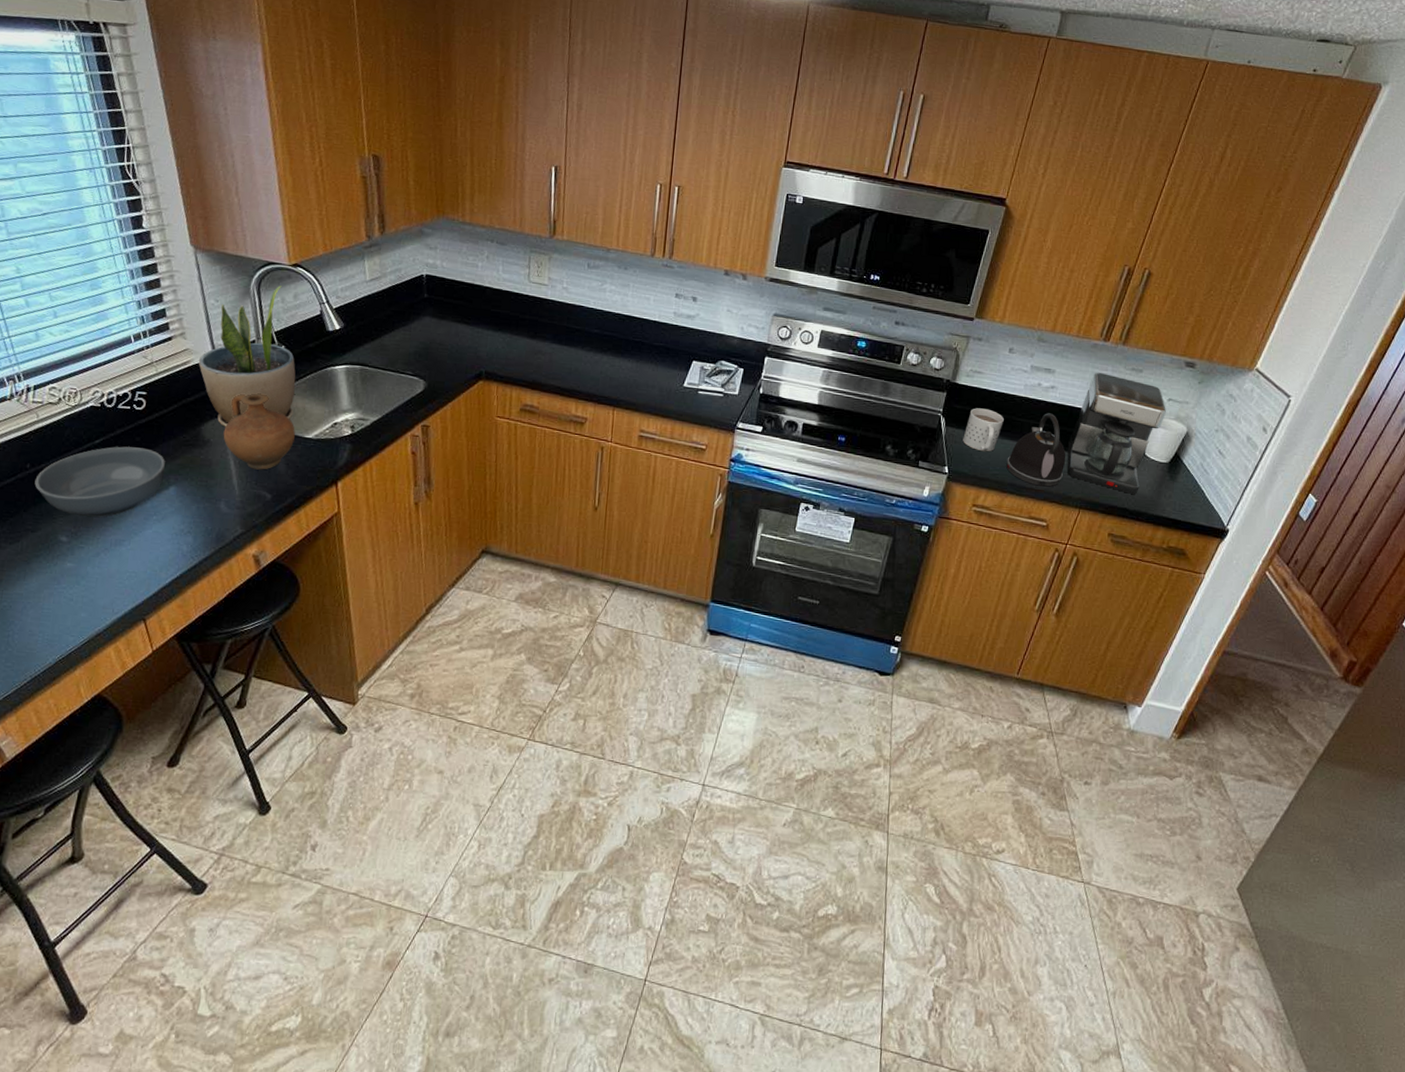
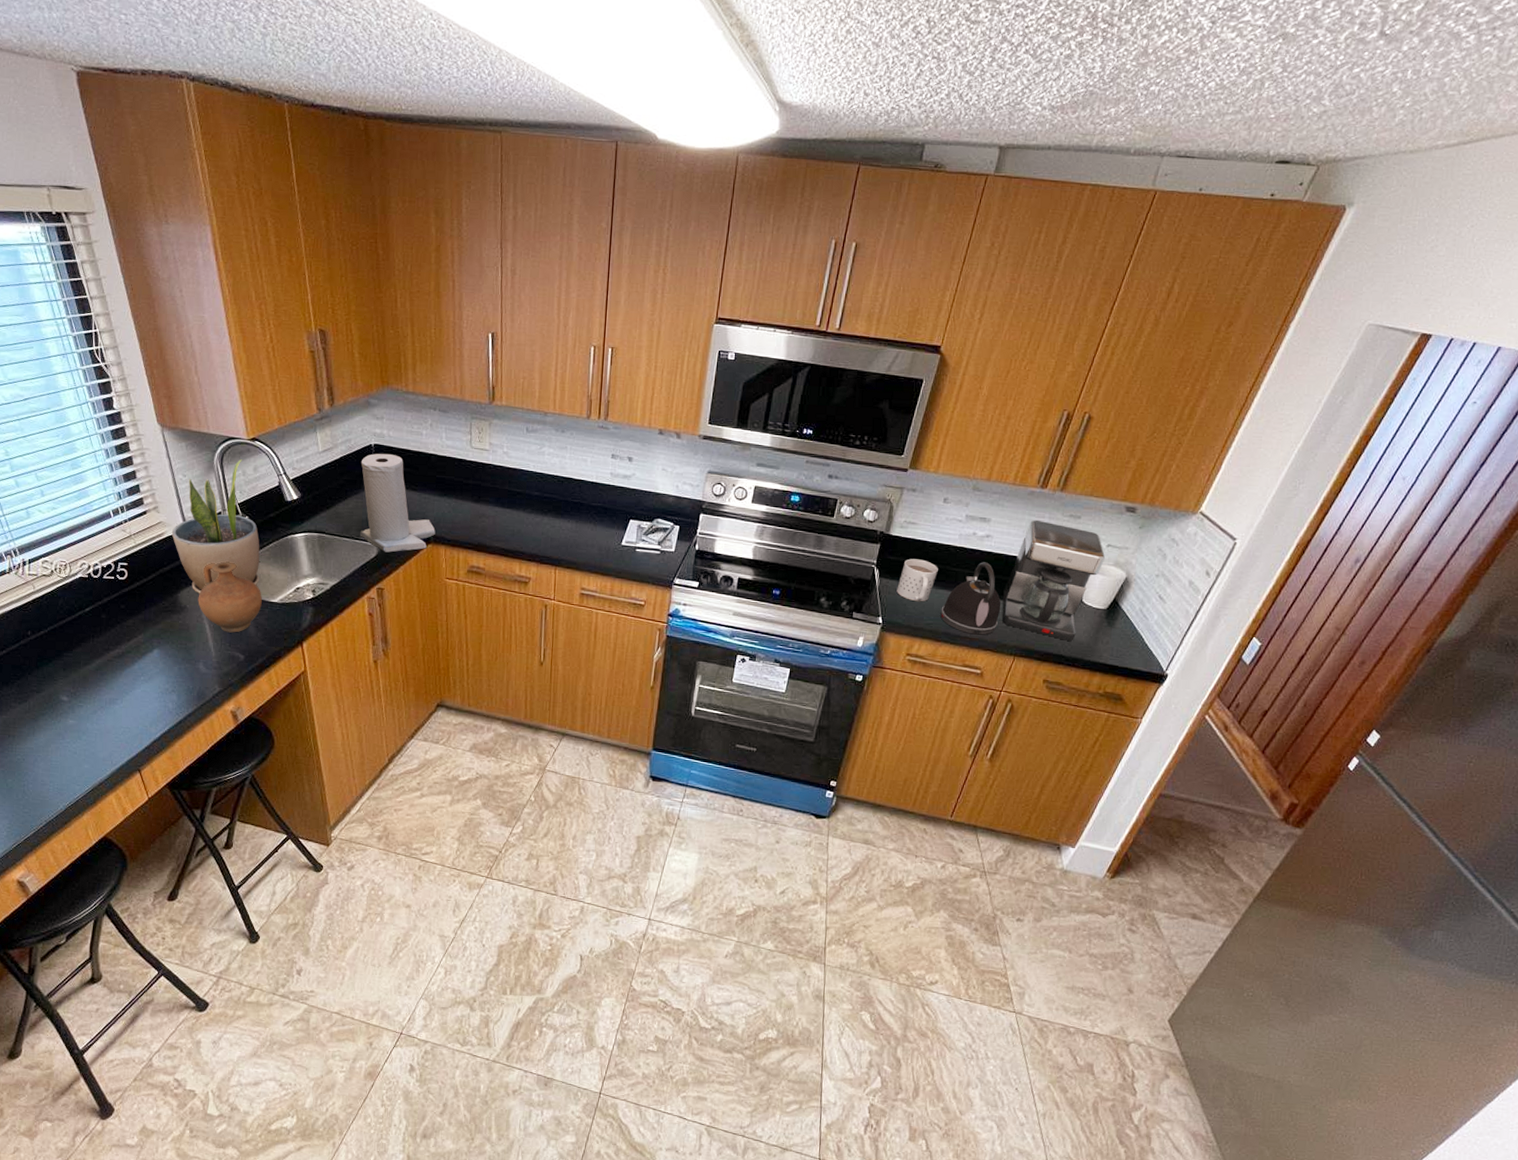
bowl: present [34,446,165,517] -> none [36,613,148,678]
paper towel: none [406,284,488,388] -> present [360,453,435,553]

